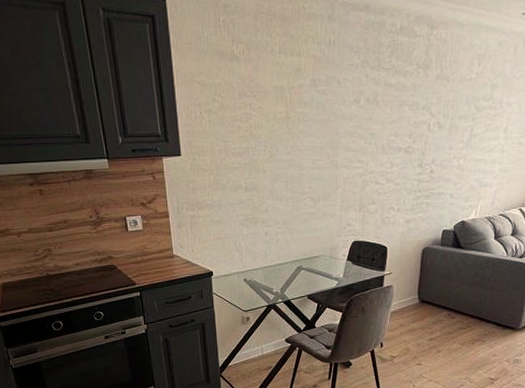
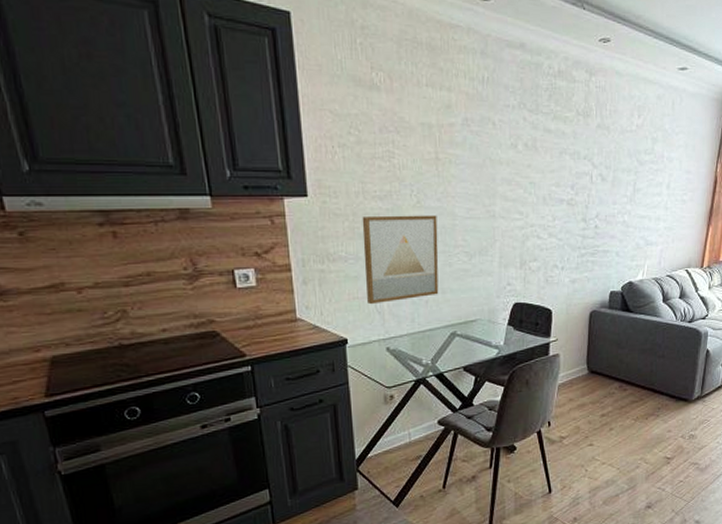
wall art: none [224,166,288,244] -> present [362,215,439,305]

